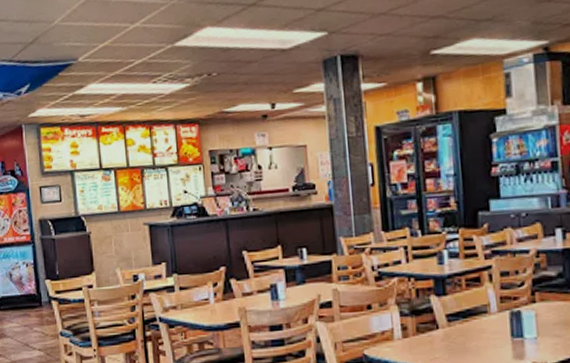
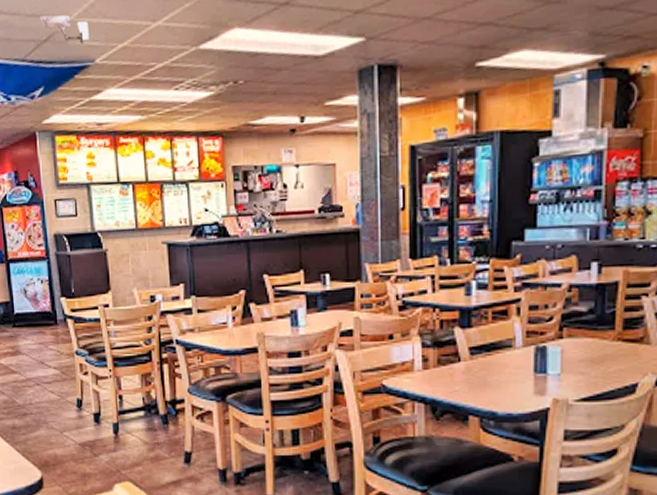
security camera: none [27,20,72,46] -> present [40,15,89,45]

